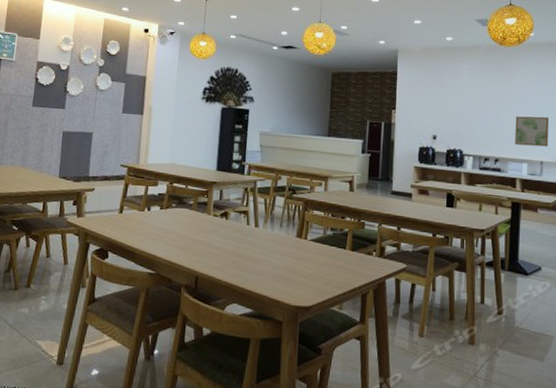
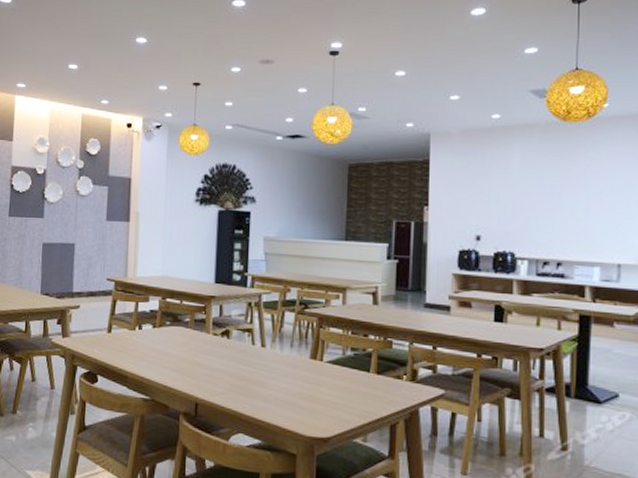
wall art: present [515,116,550,147] -> none [583,208,630,246]

